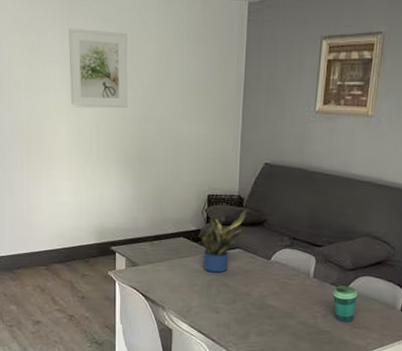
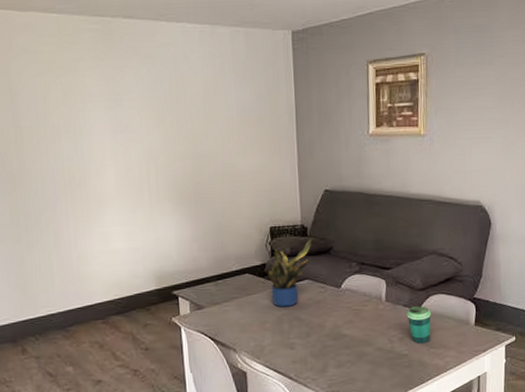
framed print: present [69,27,128,109] -> none [107,66,177,149]

